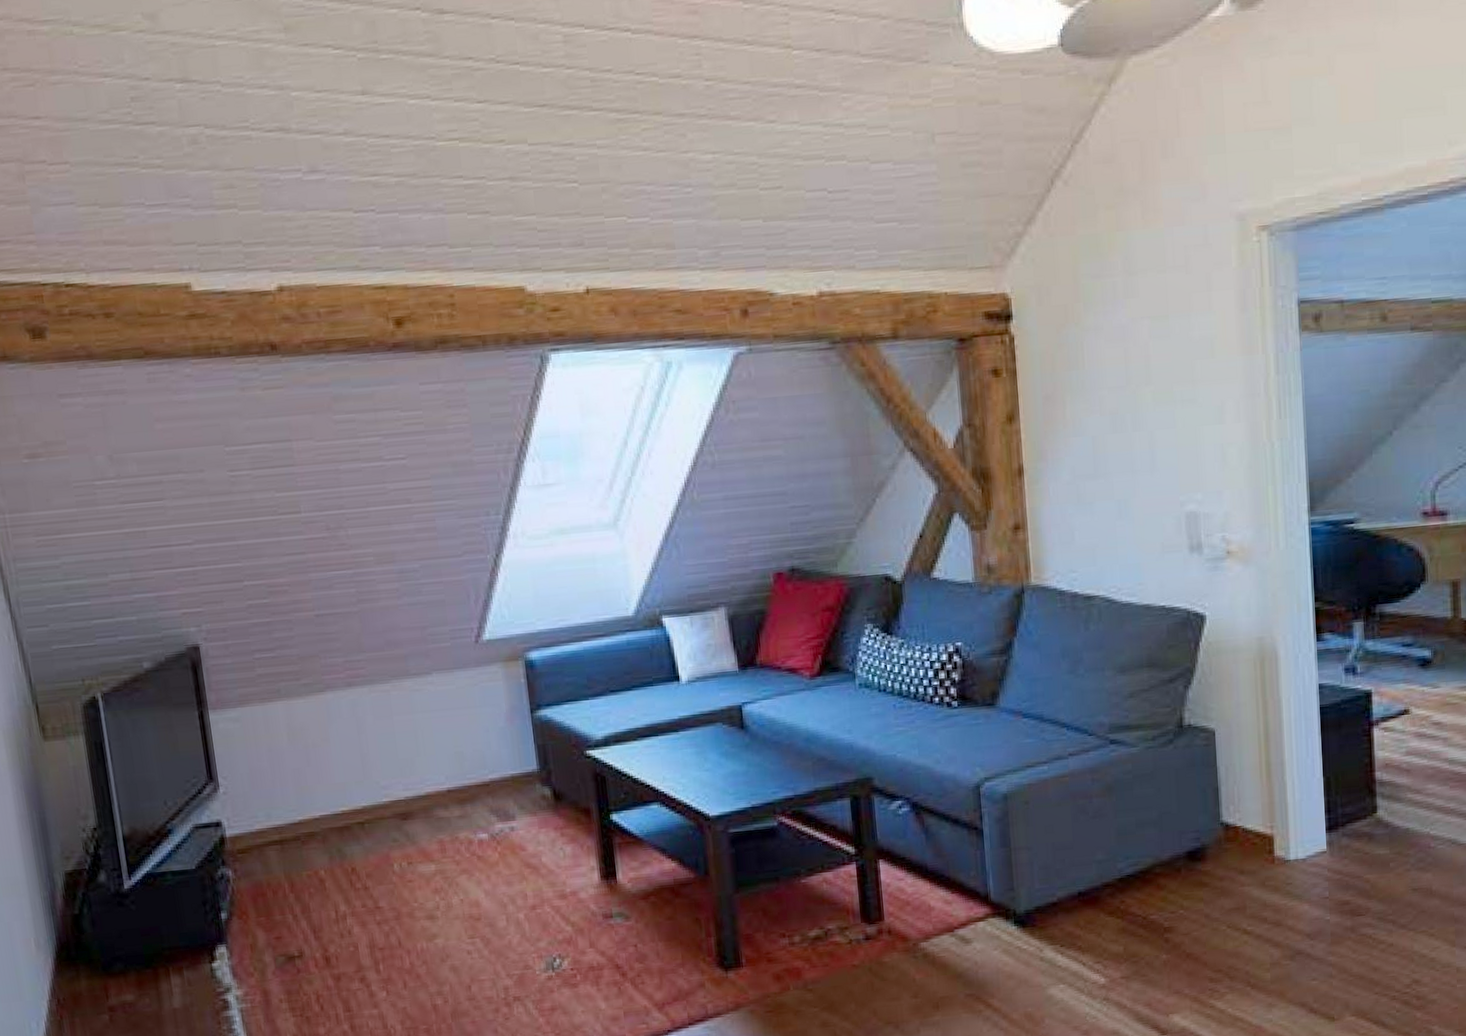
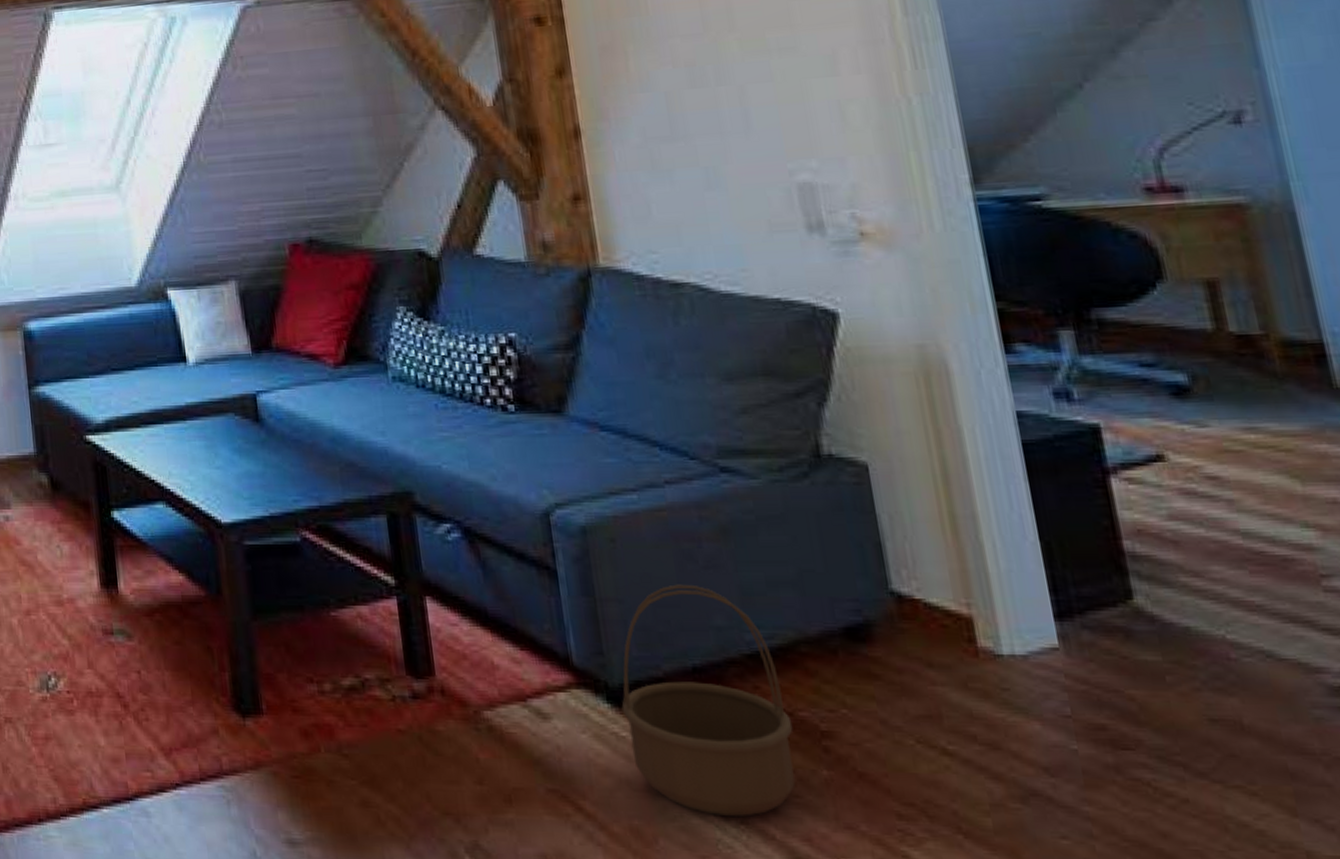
basket: none [1025,831,1145,997] -> present [621,584,796,817]

